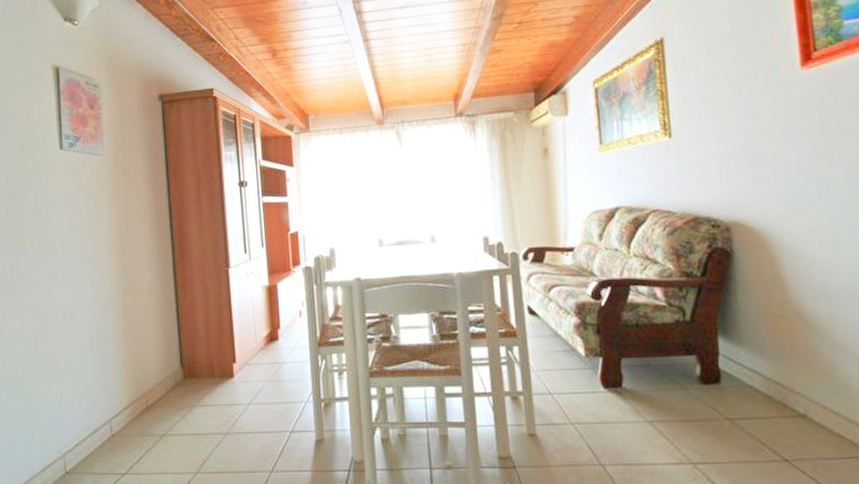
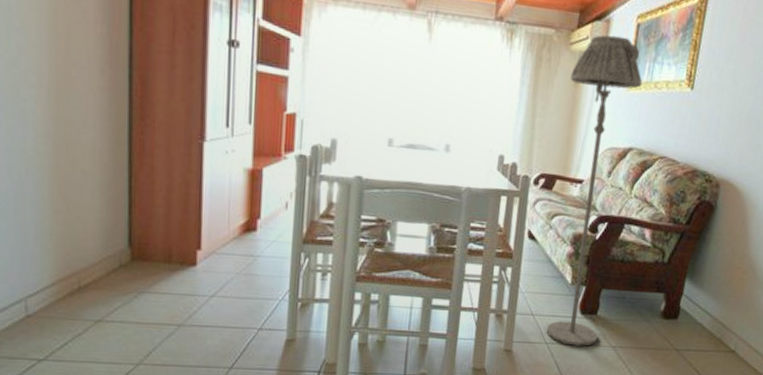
floor lamp: none [538,103,630,424] -> present [546,35,643,346]

